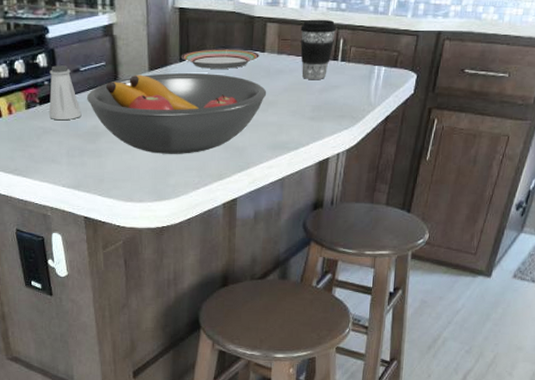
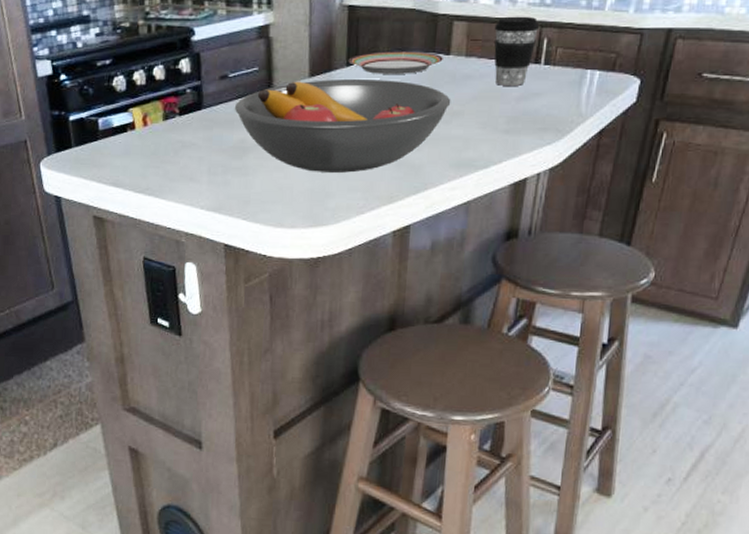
saltshaker: present [49,65,82,120] -> none [190,71,228,132]

